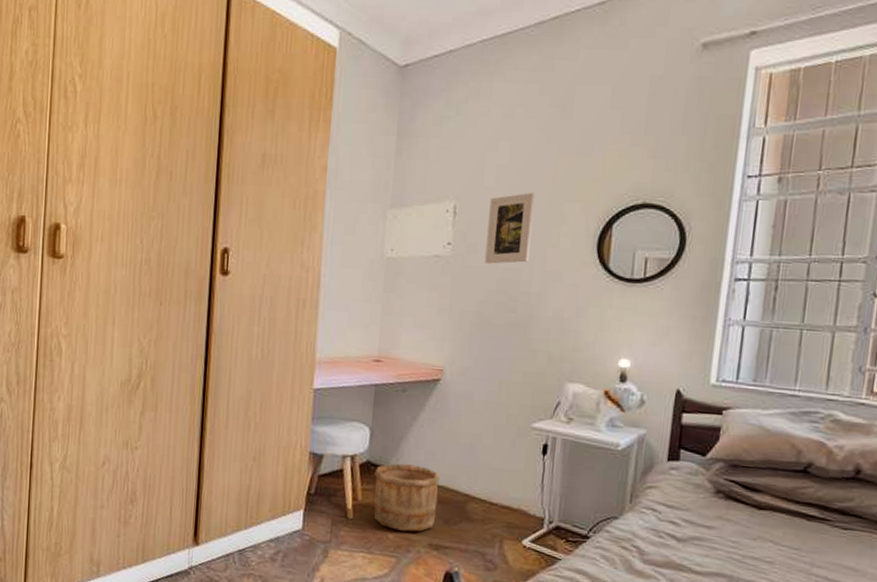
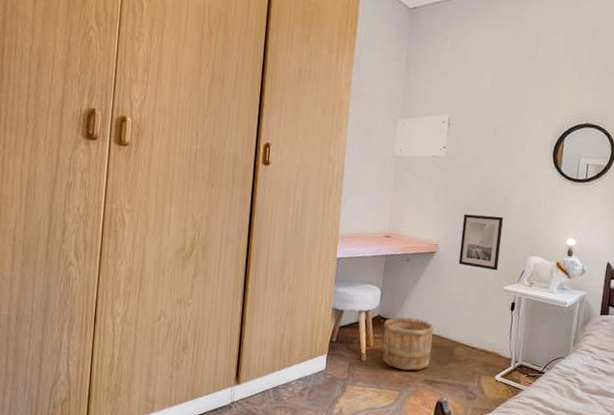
wall art: none [470,329,530,403] -> present [458,214,503,271]
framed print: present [484,192,535,264] -> none [471,111,509,165]

